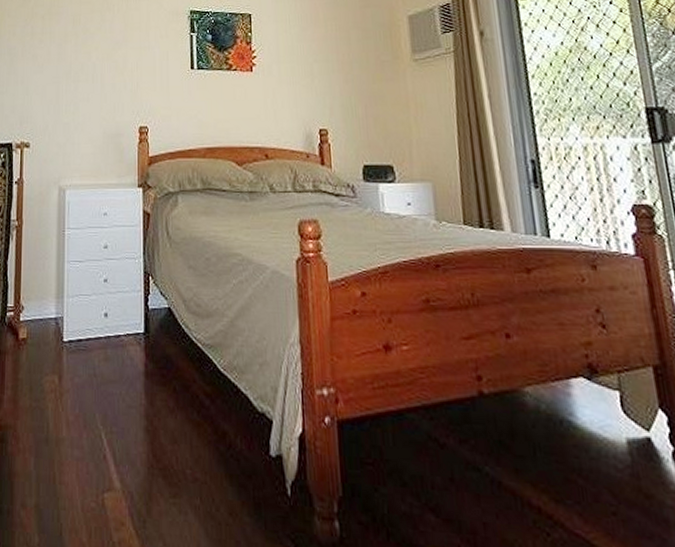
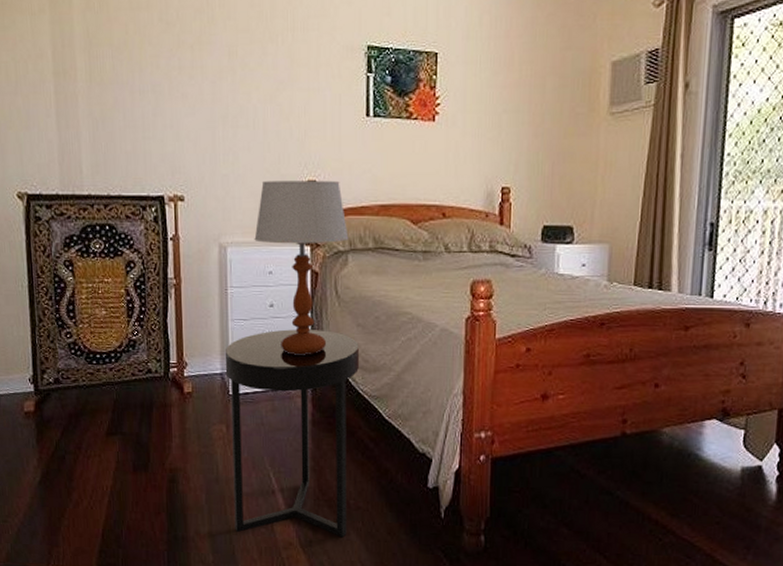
side table: none [60,271,191,518] -> present [224,329,359,538]
table lamp: none [91,126,178,299] -> present [254,180,349,355]

